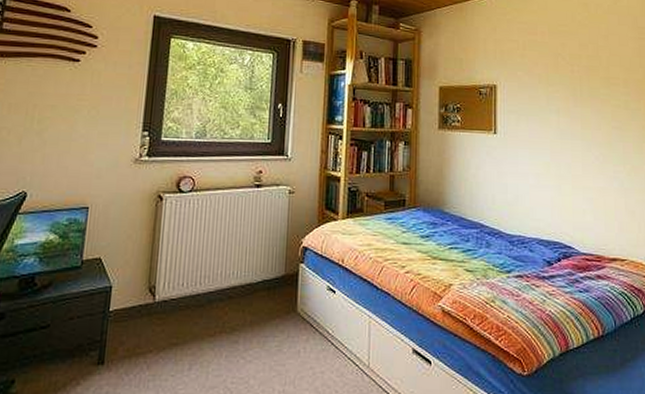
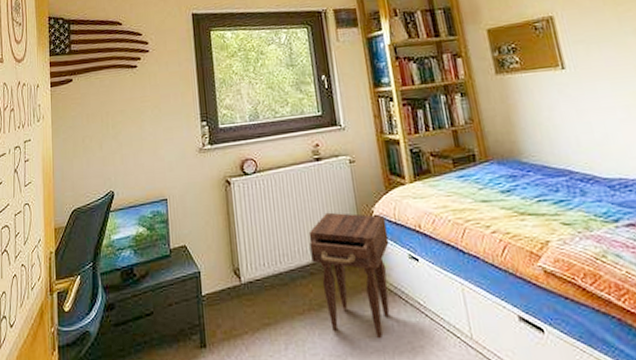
nightstand: none [233,239,312,364] -> present [308,212,390,339]

